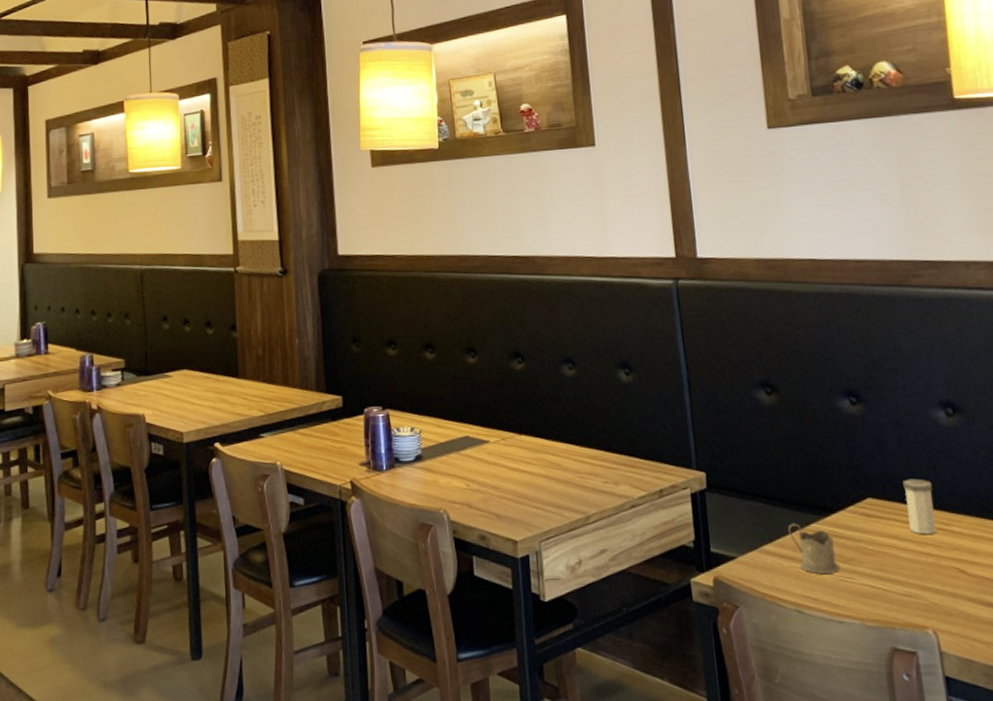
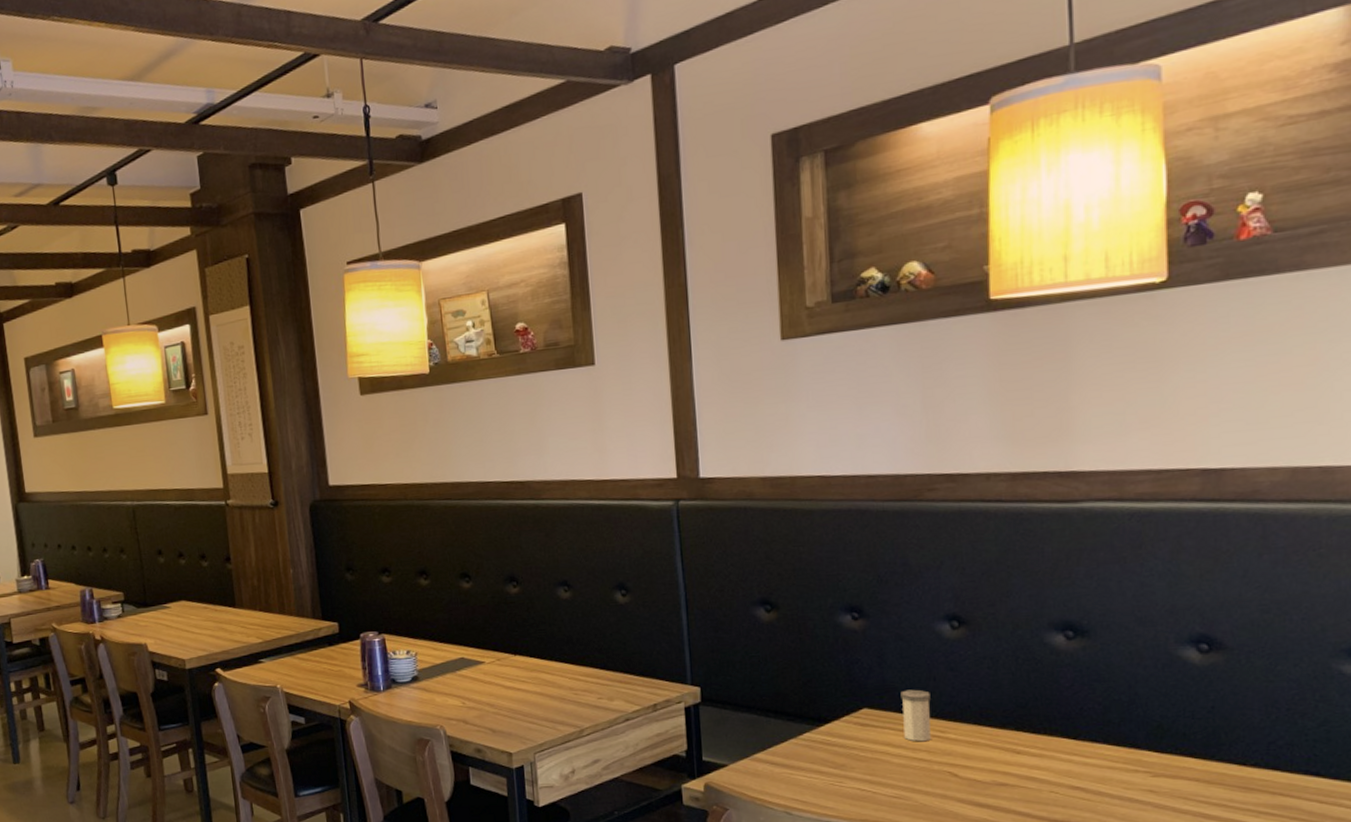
tea glass holder: present [787,523,839,574] -> none [780,733,830,779]

